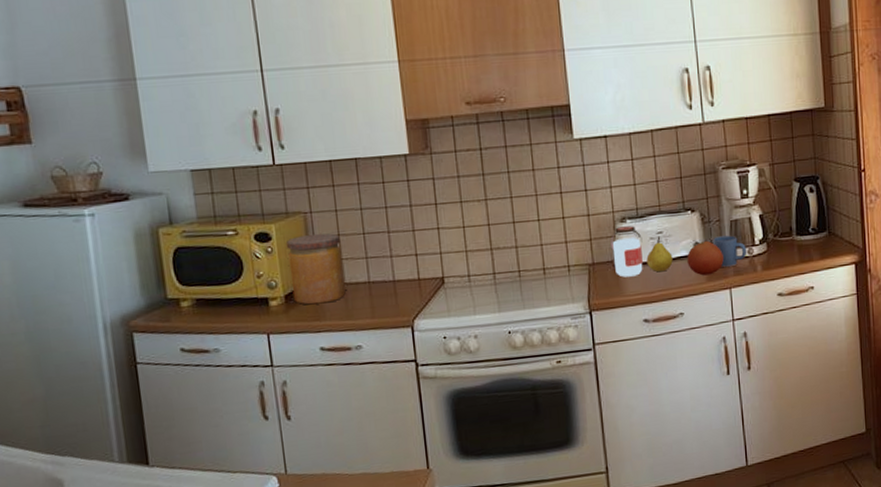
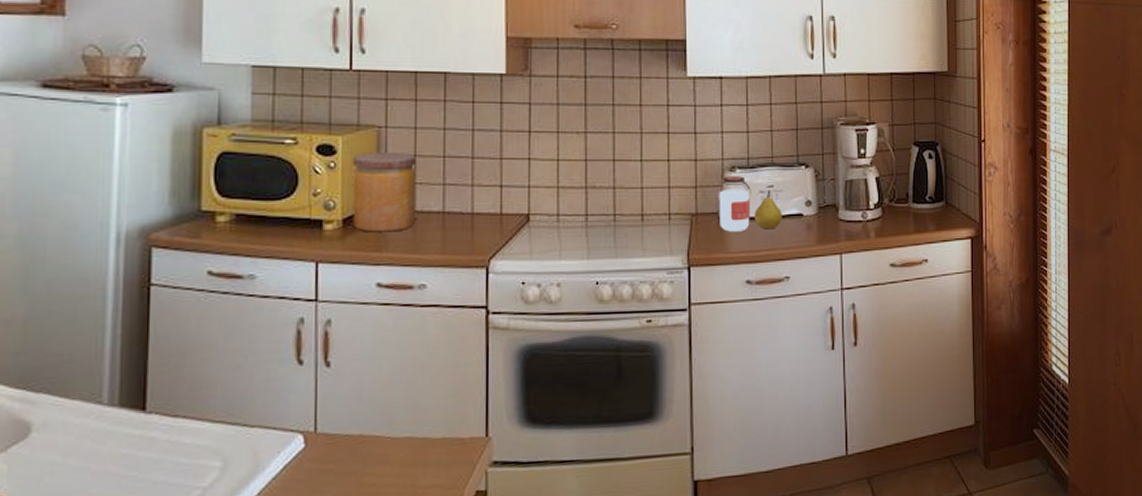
fruit: present [687,240,724,276] -> none [797,199,836,238]
mug: present [712,235,747,268] -> none [825,196,861,231]

